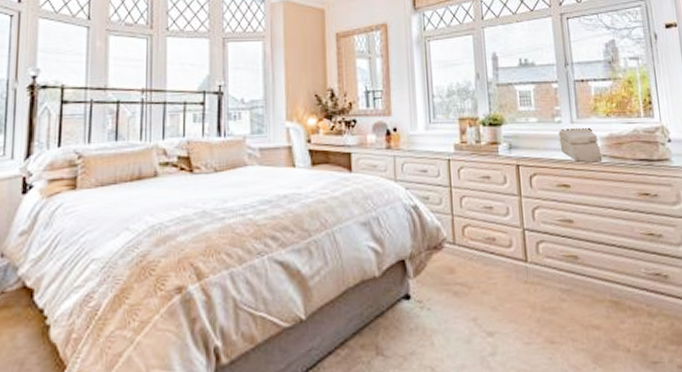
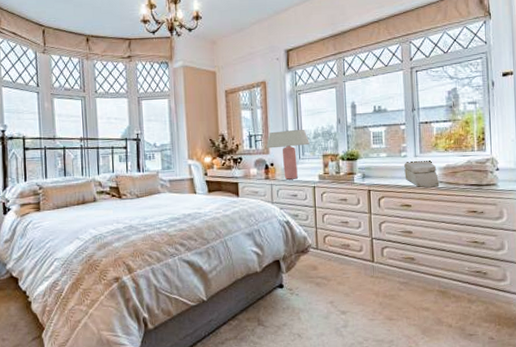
table lamp: none [387,84,442,150] -> present [266,129,310,180]

